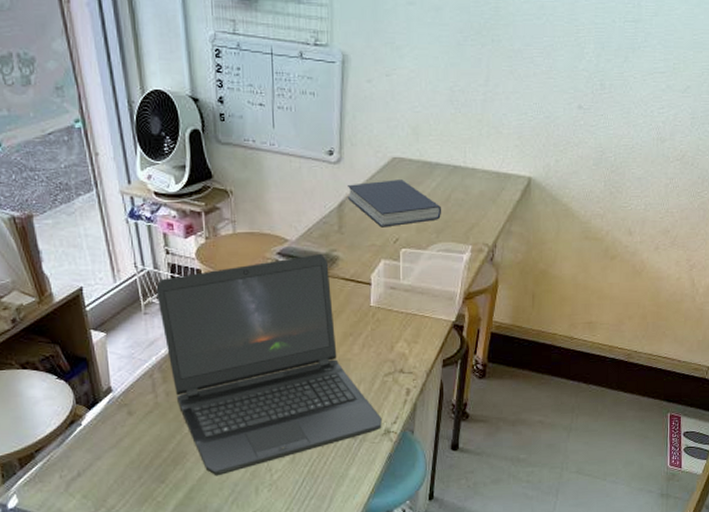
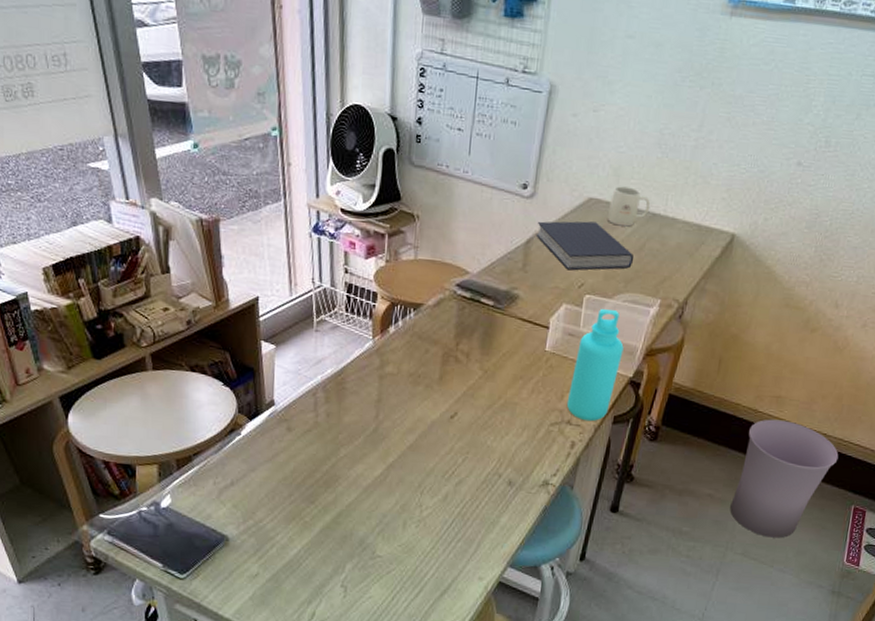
laptop computer: present [156,254,382,476] -> none [330,290,542,505]
water bottle: none [397,259,443,368] -> present [566,308,624,422]
mug: none [413,144,451,181] -> present [608,186,651,227]
waste bin: none [560,343,650,453] -> present [730,419,839,538]

